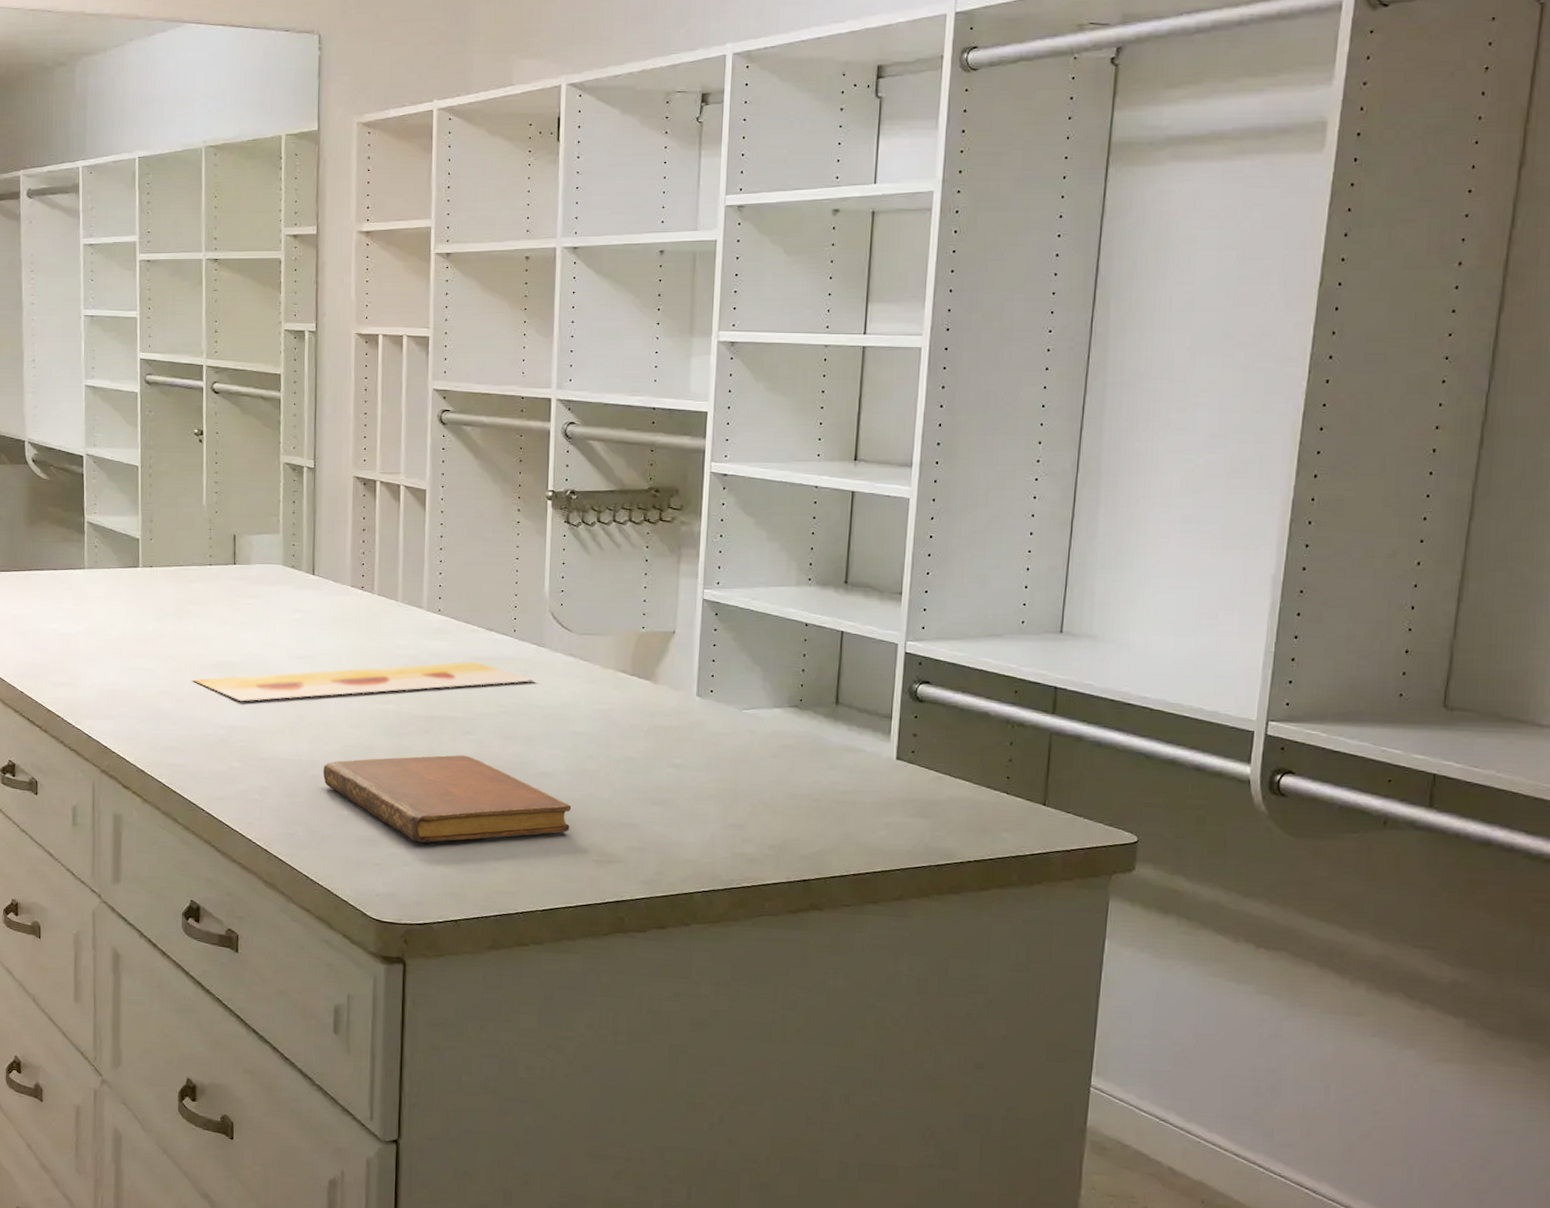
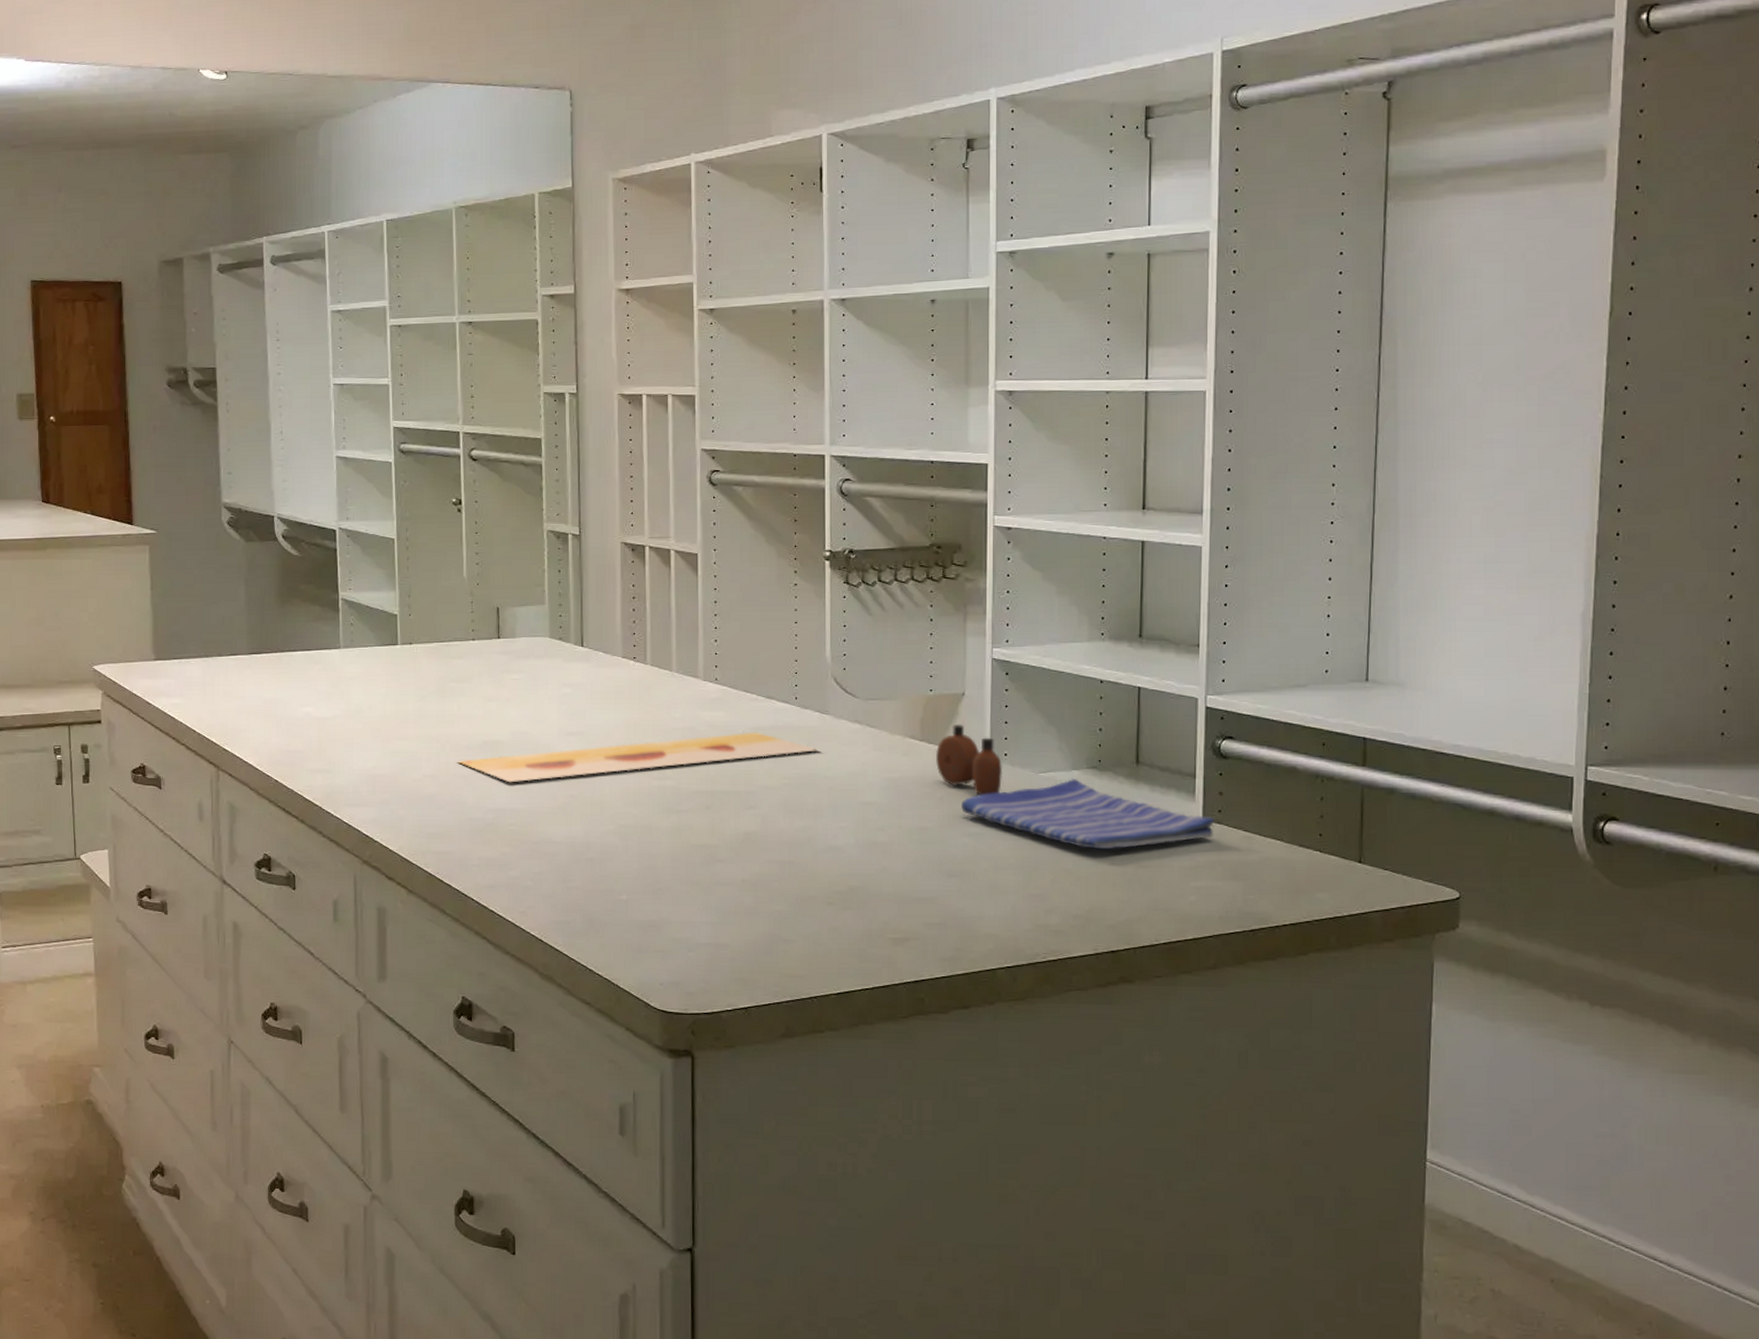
notebook: present [322,755,572,843] -> none [598,831,864,927]
perfume bottle: none [645,660,709,730] -> present [936,723,1003,796]
dish towel: none [667,715,908,785] -> present [961,778,1214,850]

